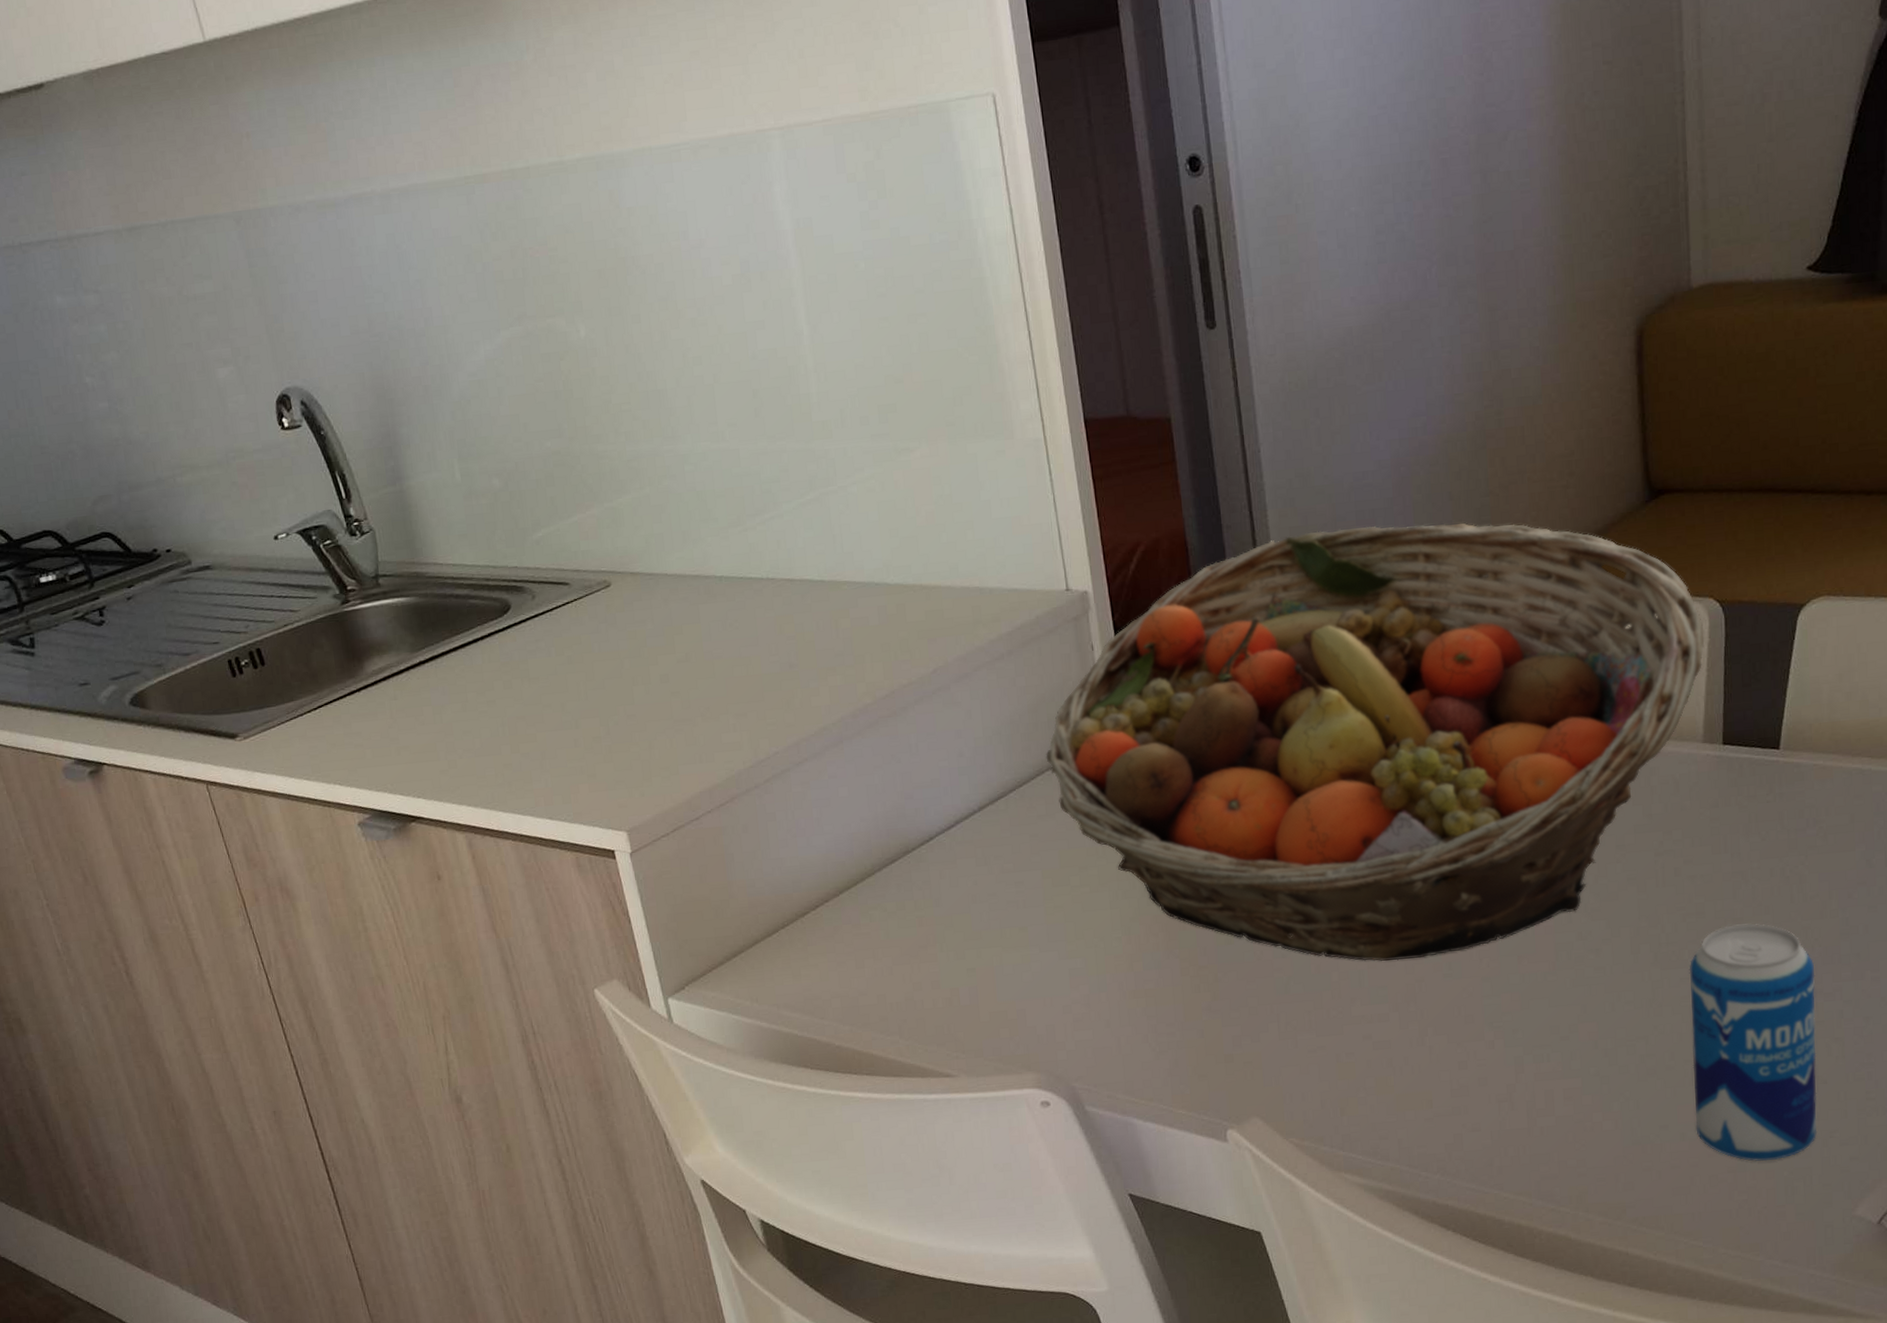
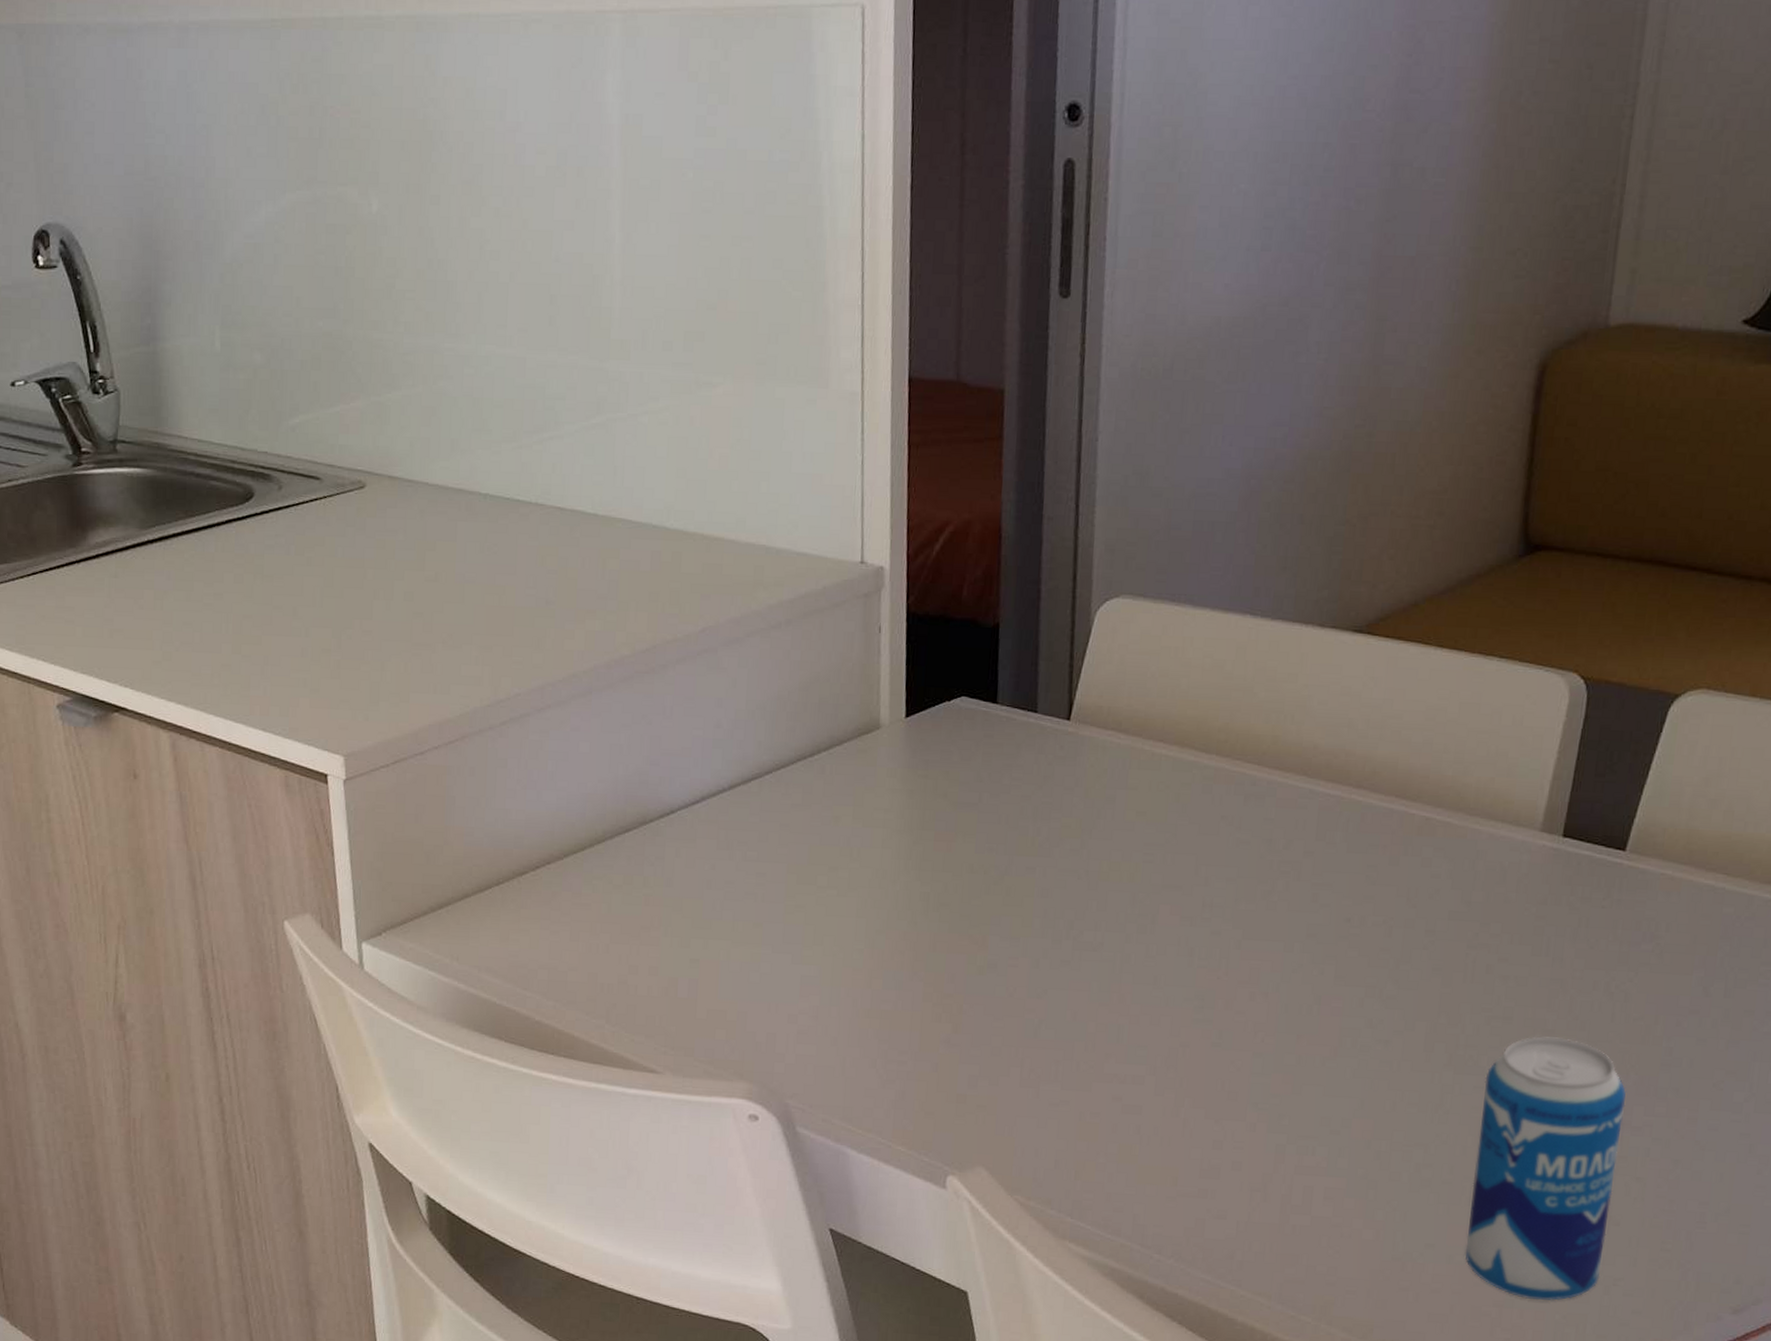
fruit basket: present [1045,522,1705,961] -> none [810,536,1562,1021]

